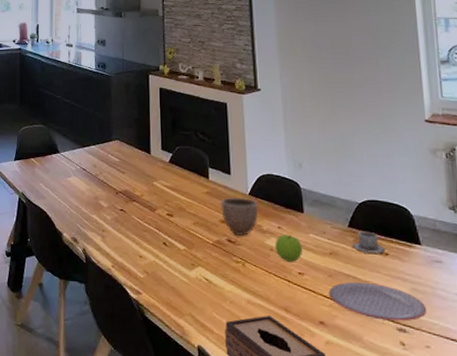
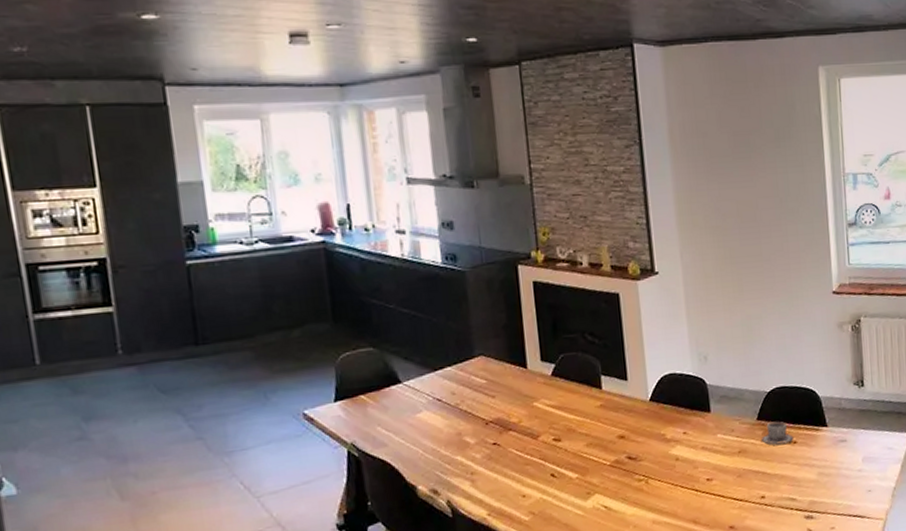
decorative bowl: present [219,197,259,236] -> none [616,404,662,450]
apple: present [275,234,303,263] -> none [680,439,711,470]
plate: present [329,281,427,321] -> none [738,475,832,512]

